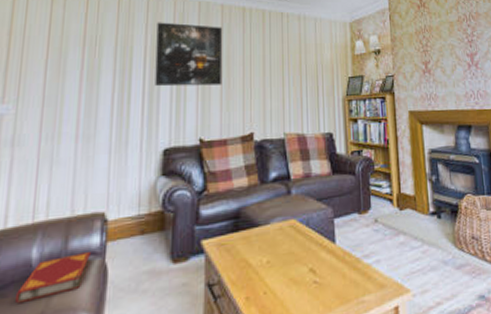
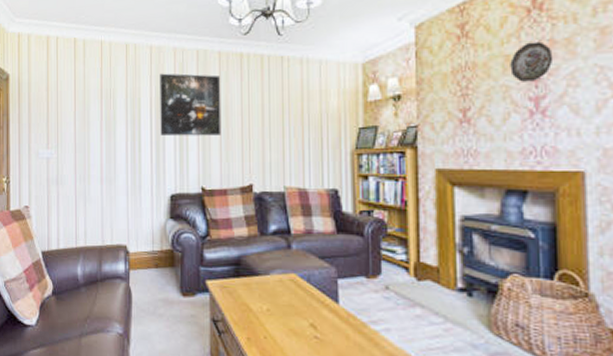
hardback book: present [16,251,92,304] -> none [70,275,119,307]
decorative plate: none [453,13,479,42] -> present [510,41,554,82]

